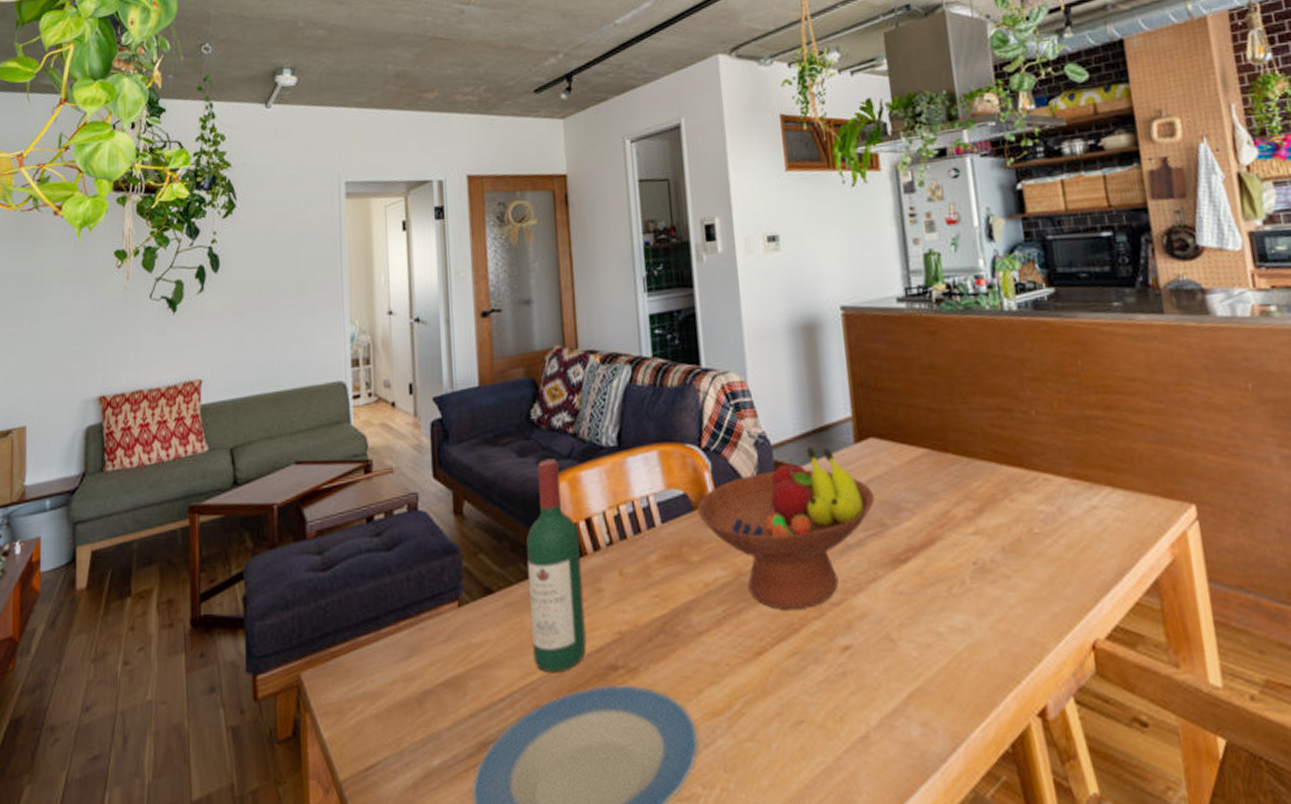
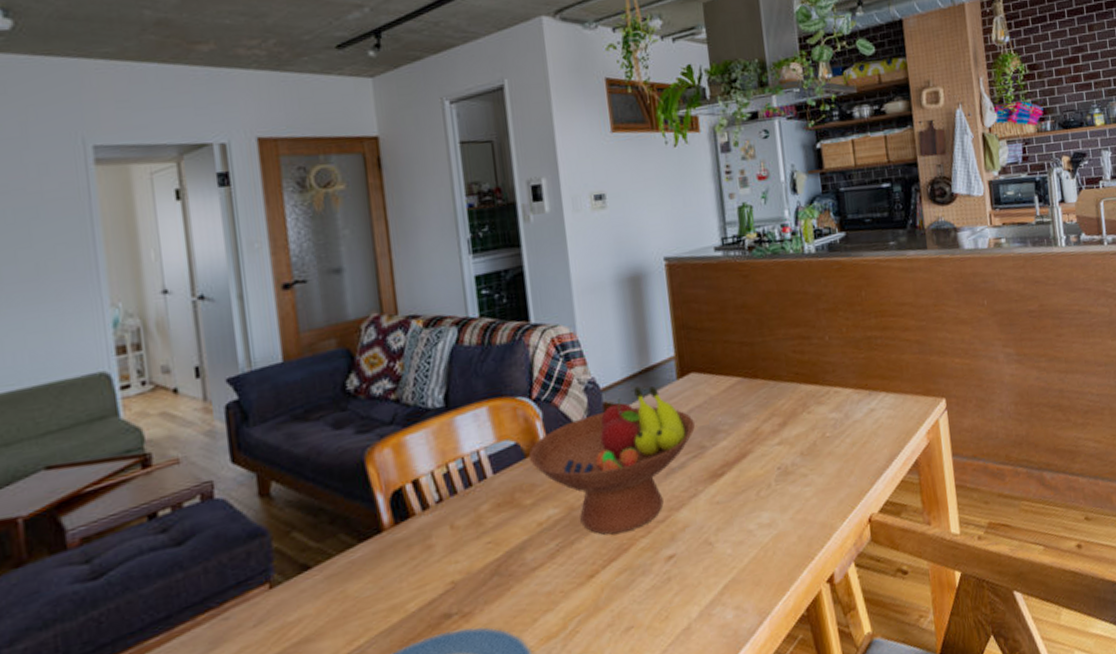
wine bottle: present [526,459,587,673] -> none [347,426,418,634]

